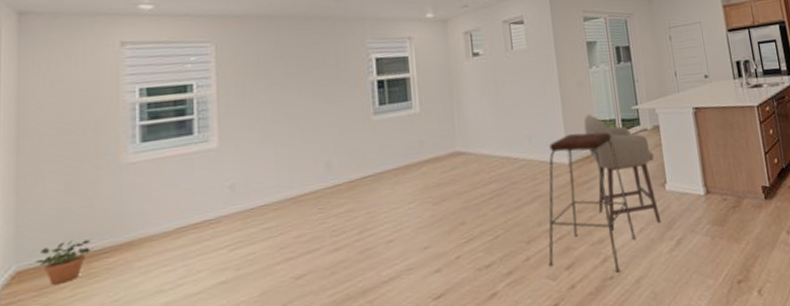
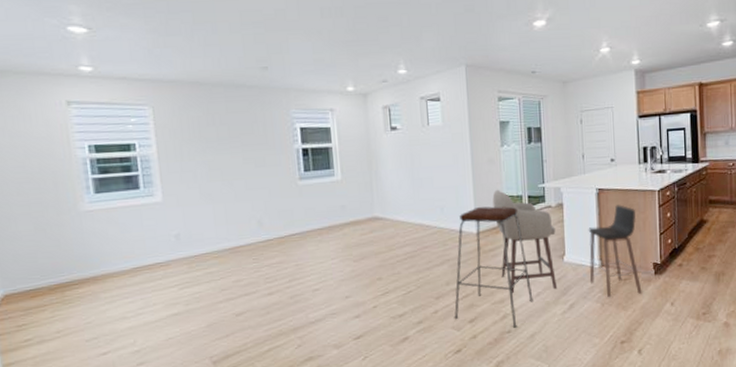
potted plant: present [35,239,94,285] -> none [18,272,65,307]
bar stool: none [688,123,754,230] -> present [588,205,642,298]

